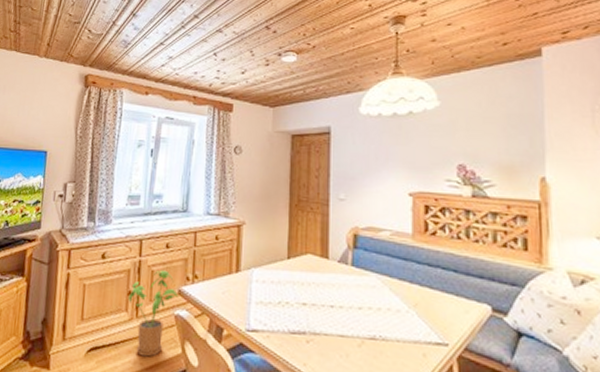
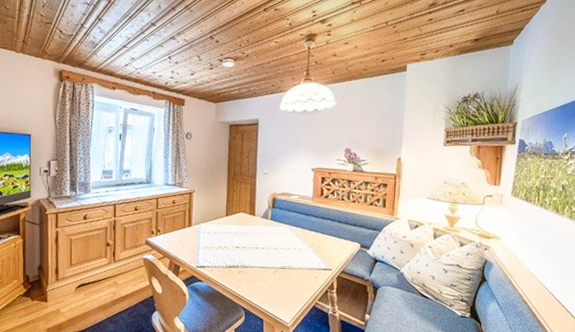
house plant: present [128,269,179,357] -> none [107,226,146,289]

